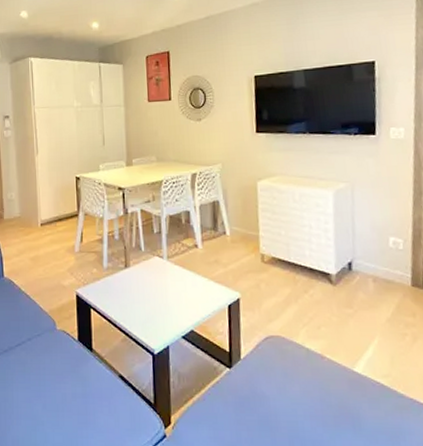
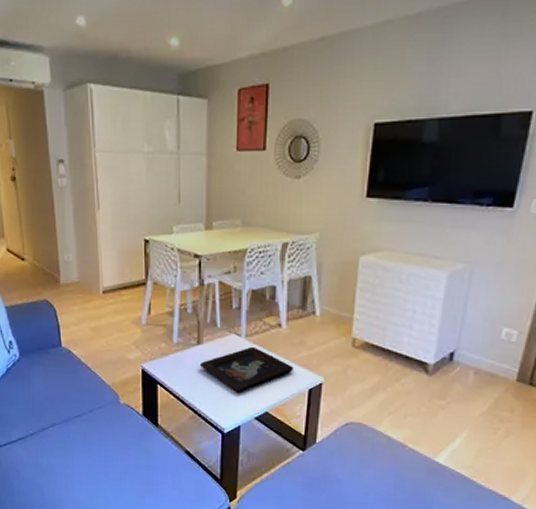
decorative tray: none [128,267,212,313] -> present [199,346,293,394]

